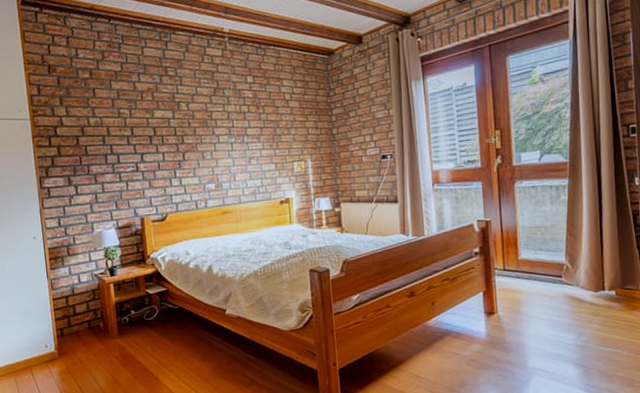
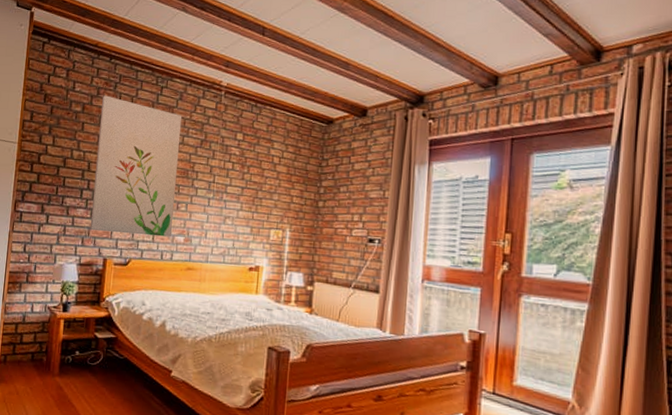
wall art: none [108,58,202,193] -> present [90,95,183,237]

